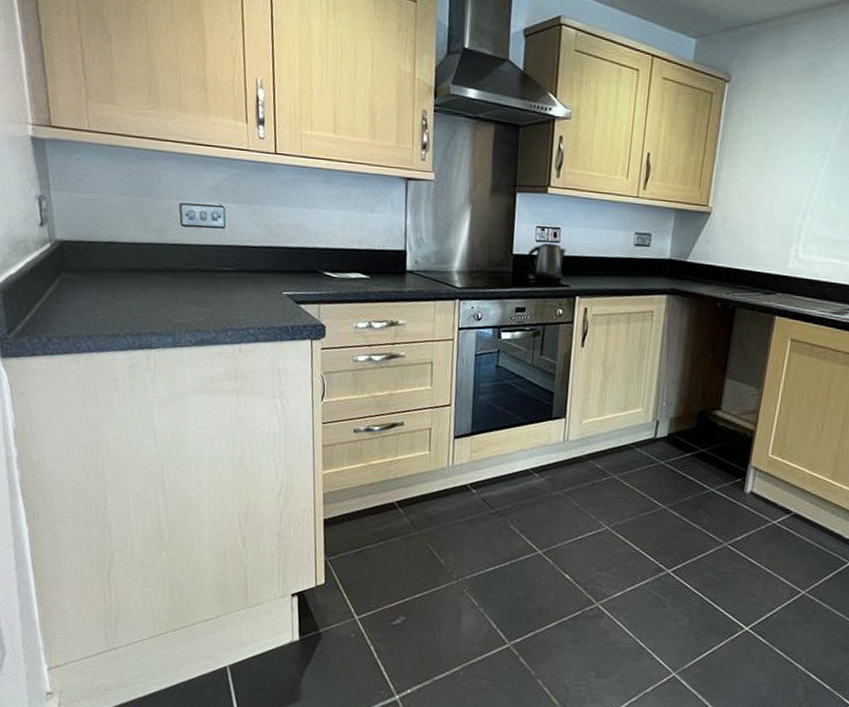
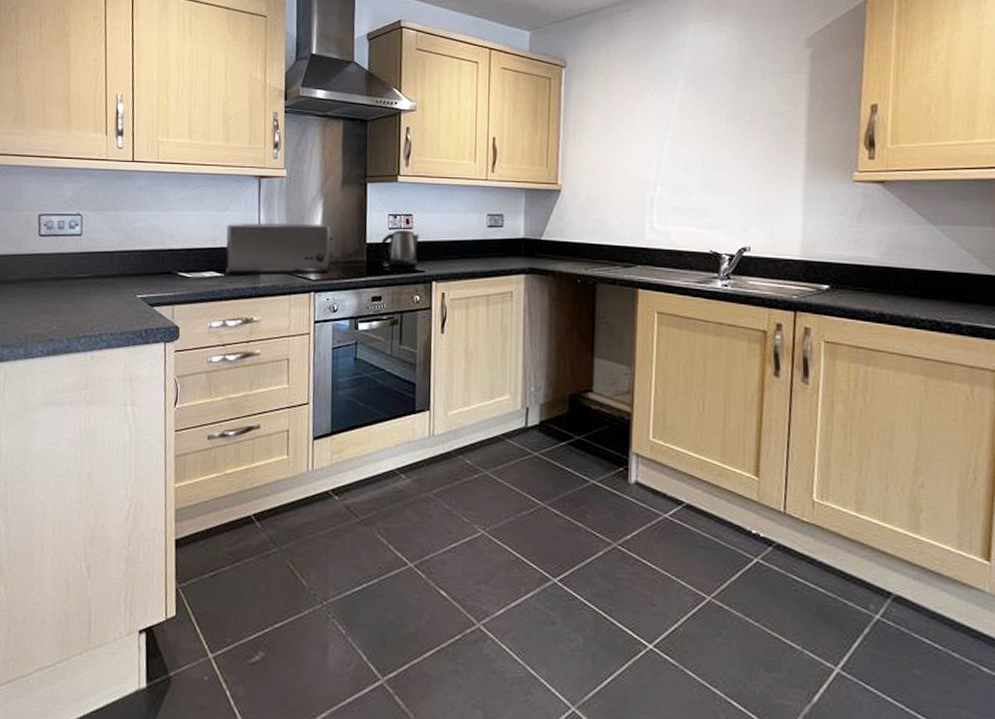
toaster: none [371,225,480,284] -> present [225,223,334,277]

